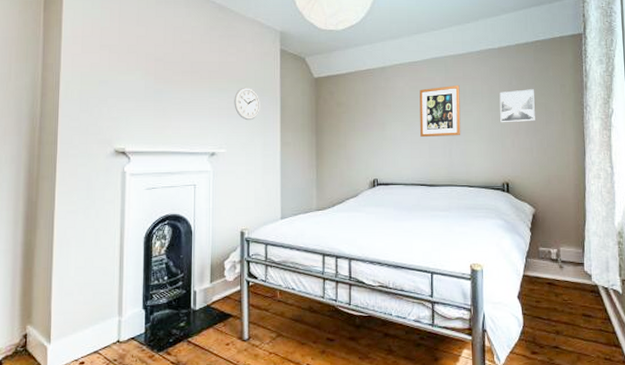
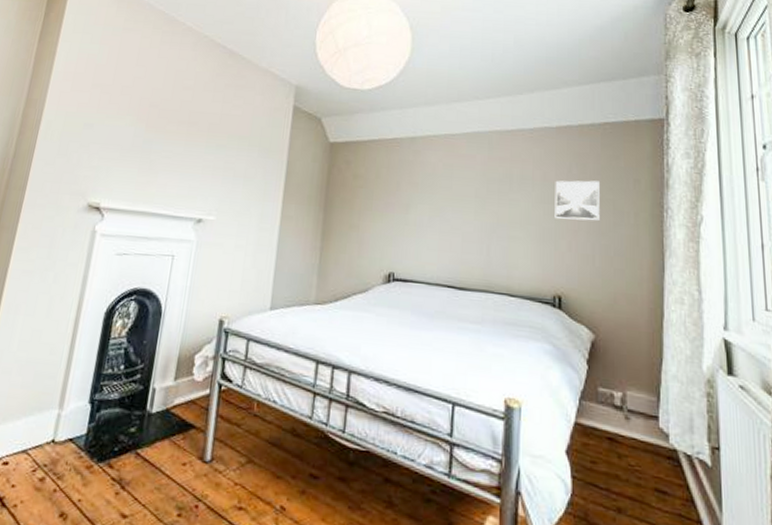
wall clock: present [234,87,260,121] -> none [232,145,263,186]
wall art: present [419,85,461,137] -> none [452,167,506,230]

